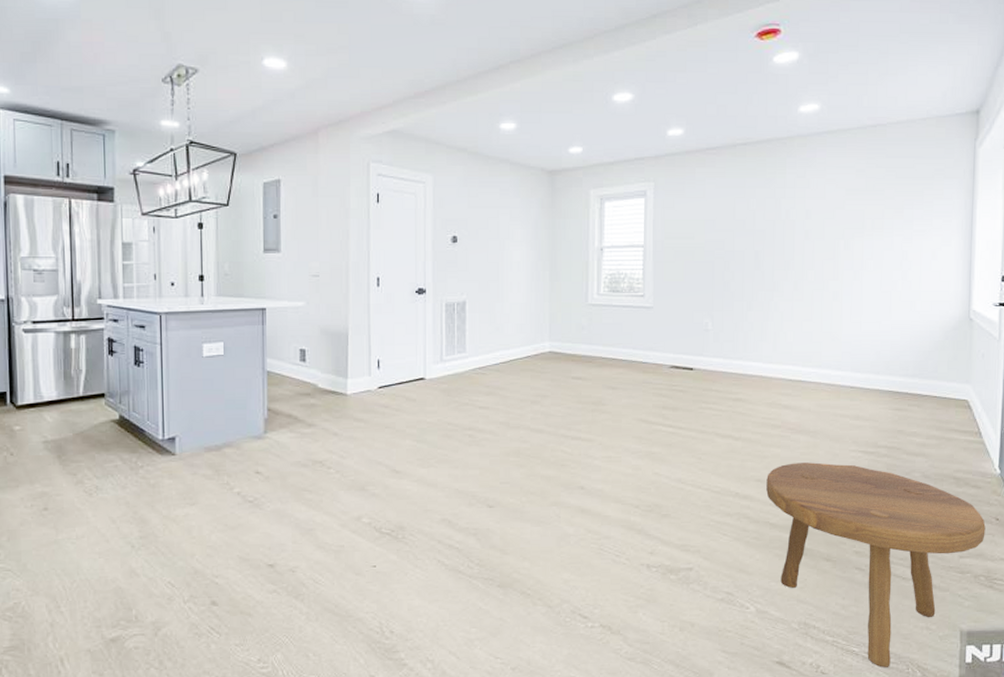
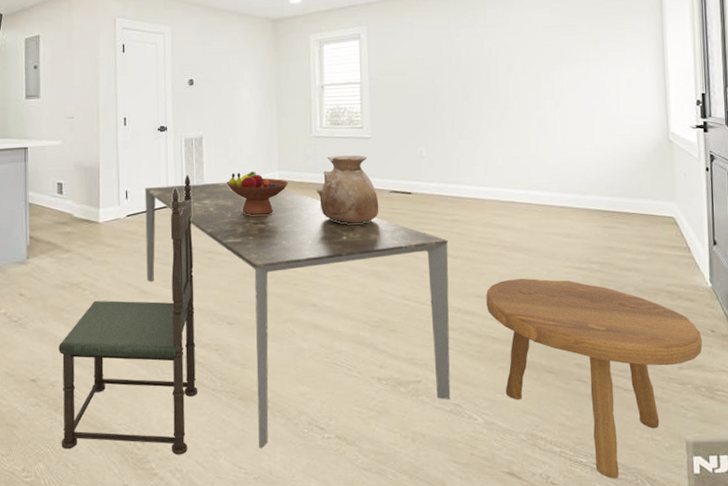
dining chair: none [299,343,454,645] -> present [58,175,198,455]
dining table: none [399,352,729,638] -> present [144,182,451,449]
fruit bowl: none [490,342,560,390] -> present [226,171,289,216]
vase: none [589,325,658,401] -> present [316,155,379,224]

